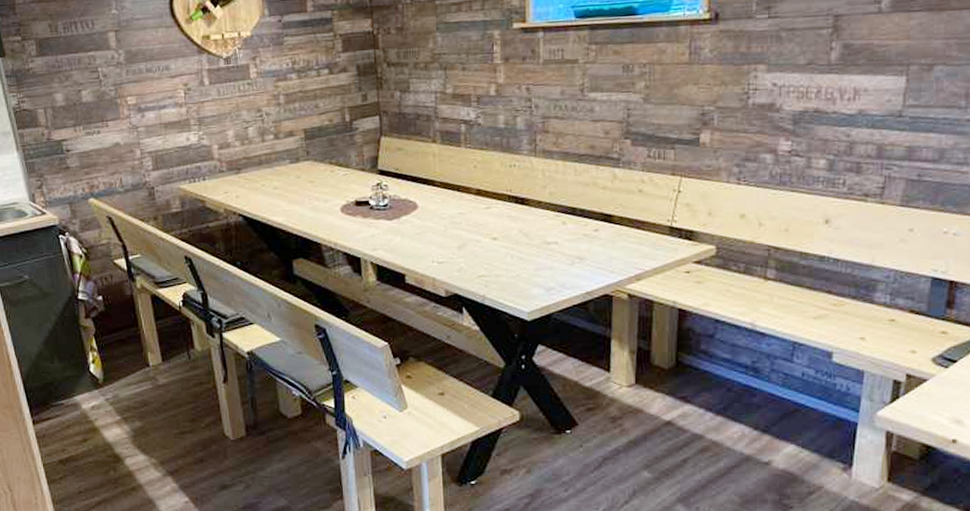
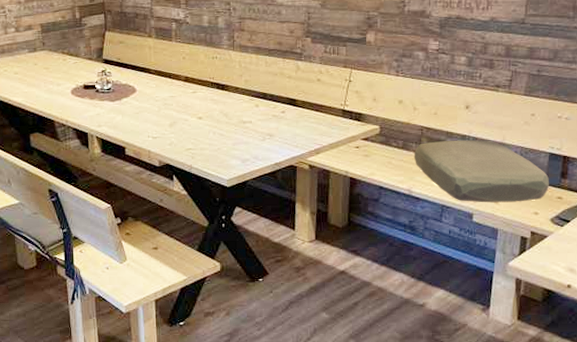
cushion: none [758,262,930,339] -> present [413,140,549,203]

